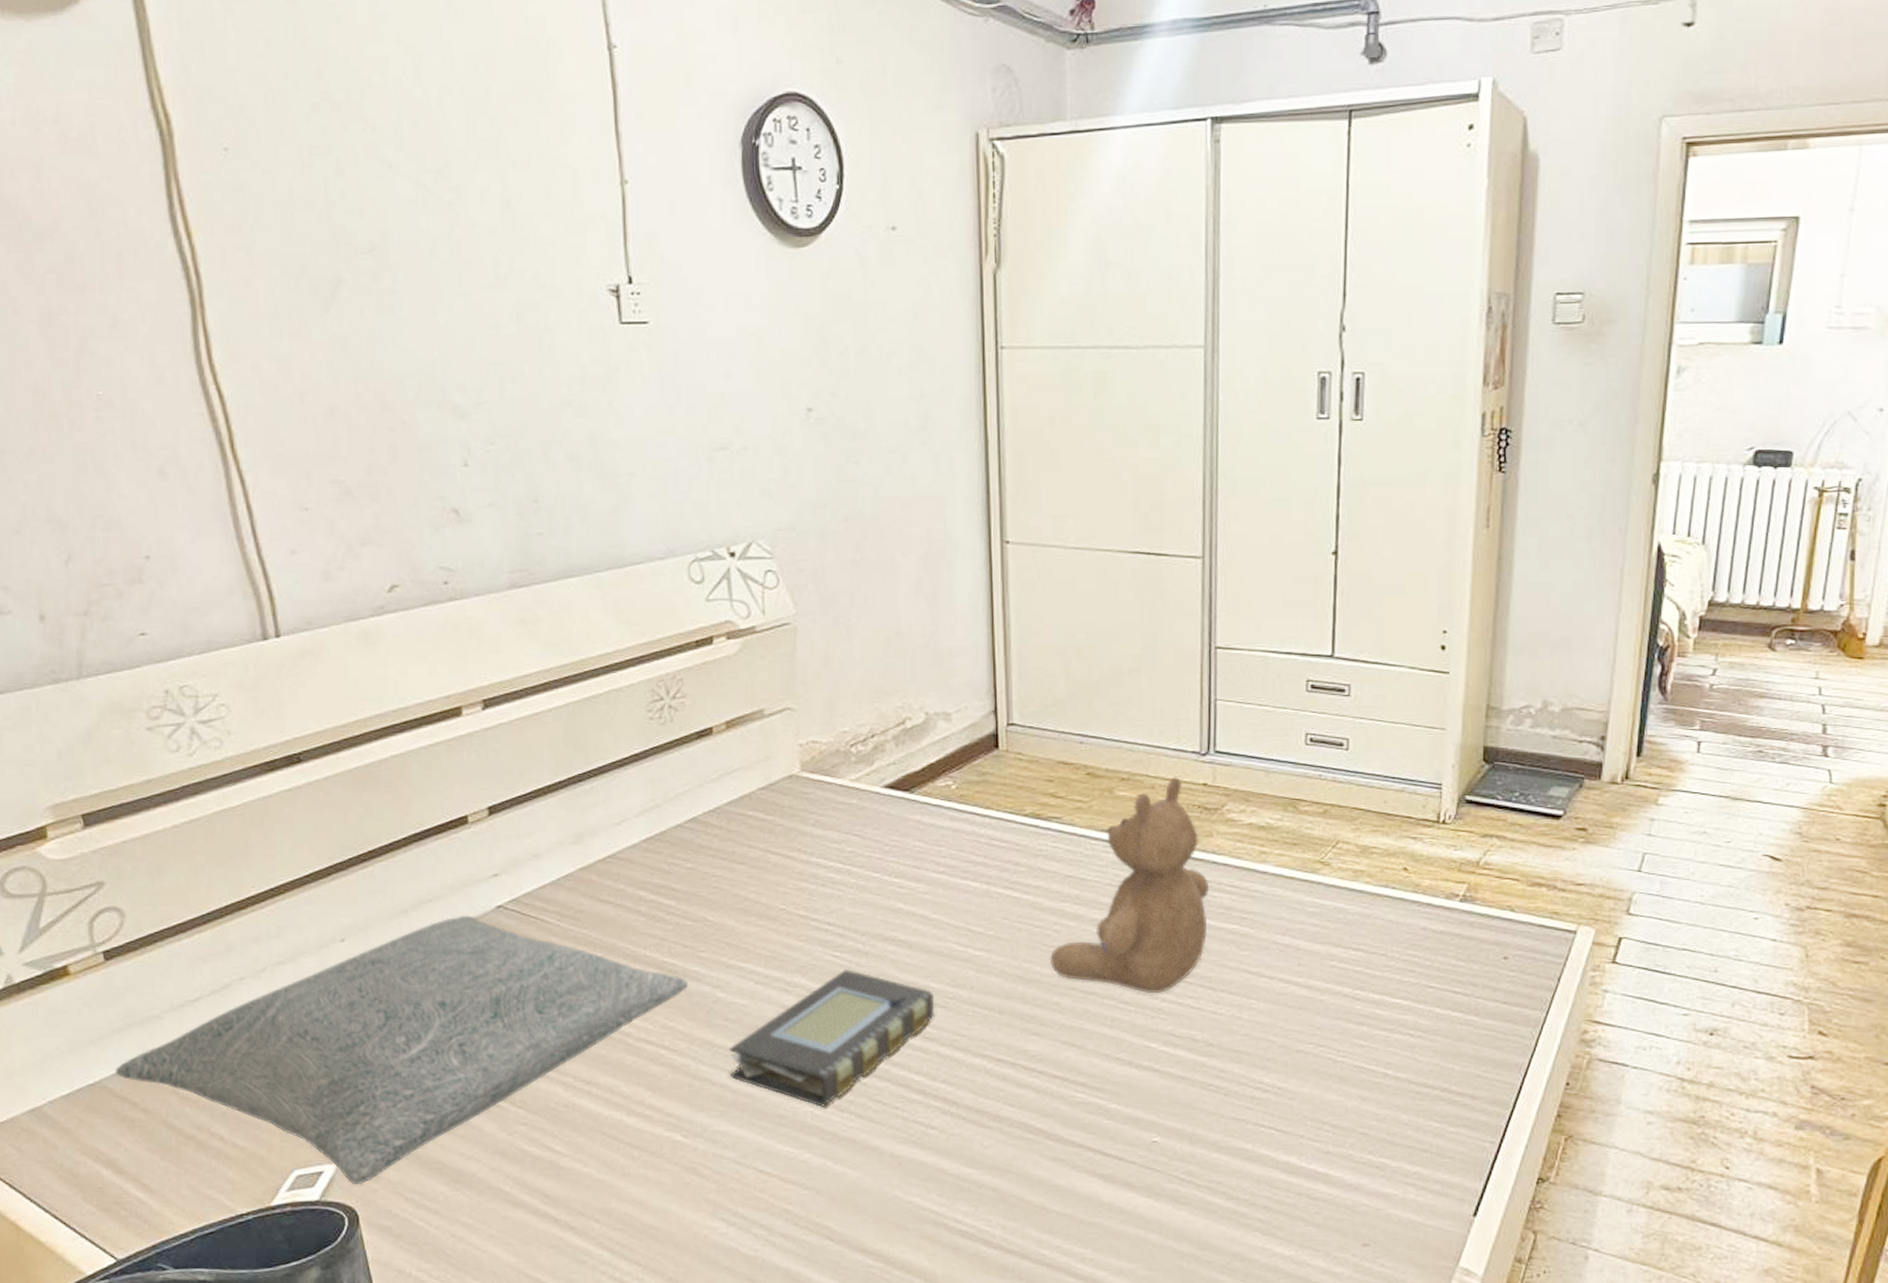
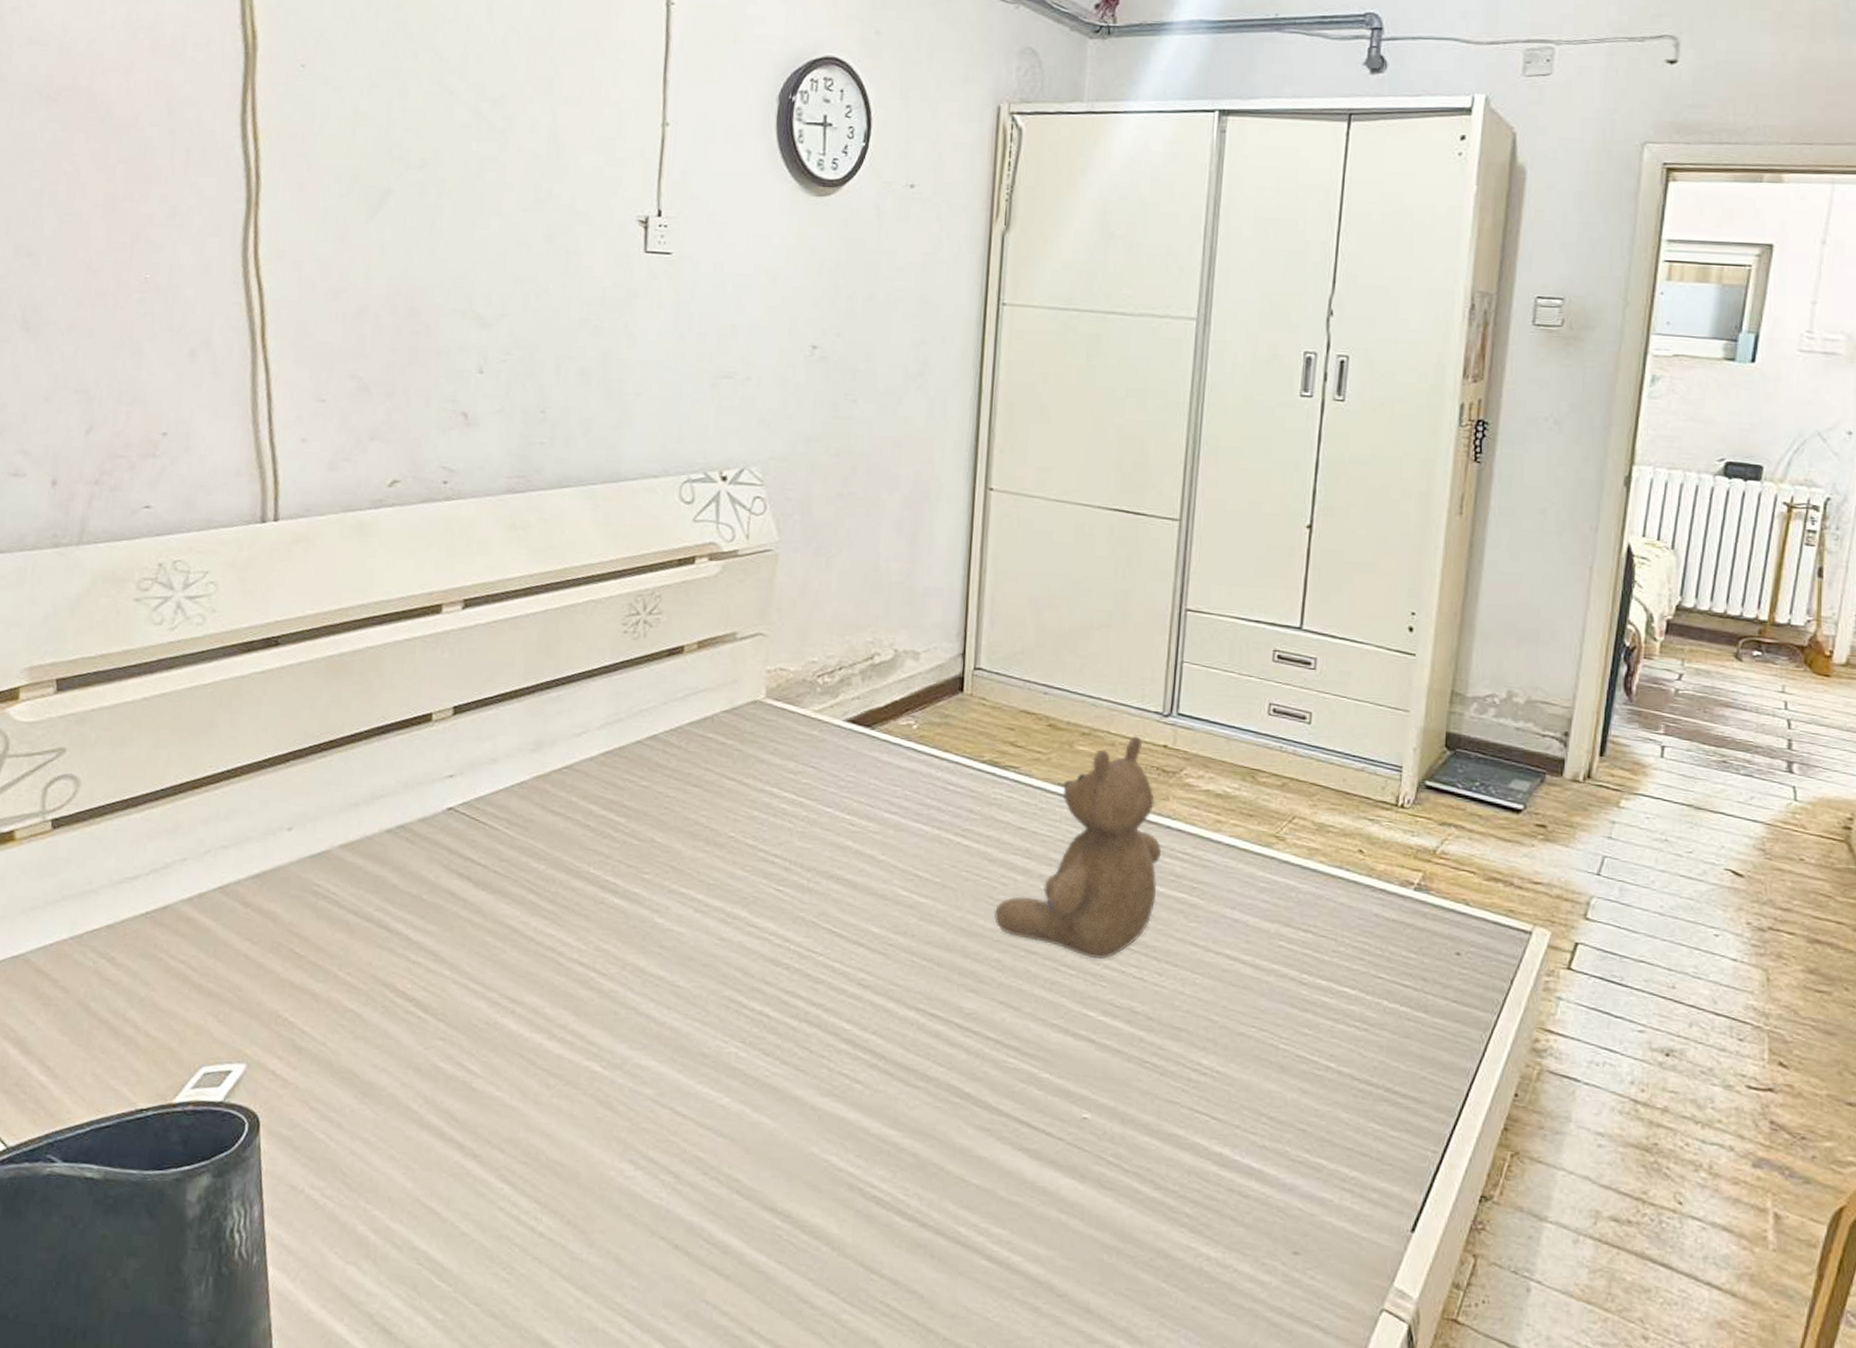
pillow: present [115,915,689,1185] -> none [41,814,628,1089]
book: present [730,969,935,1107] -> none [658,905,875,1049]

